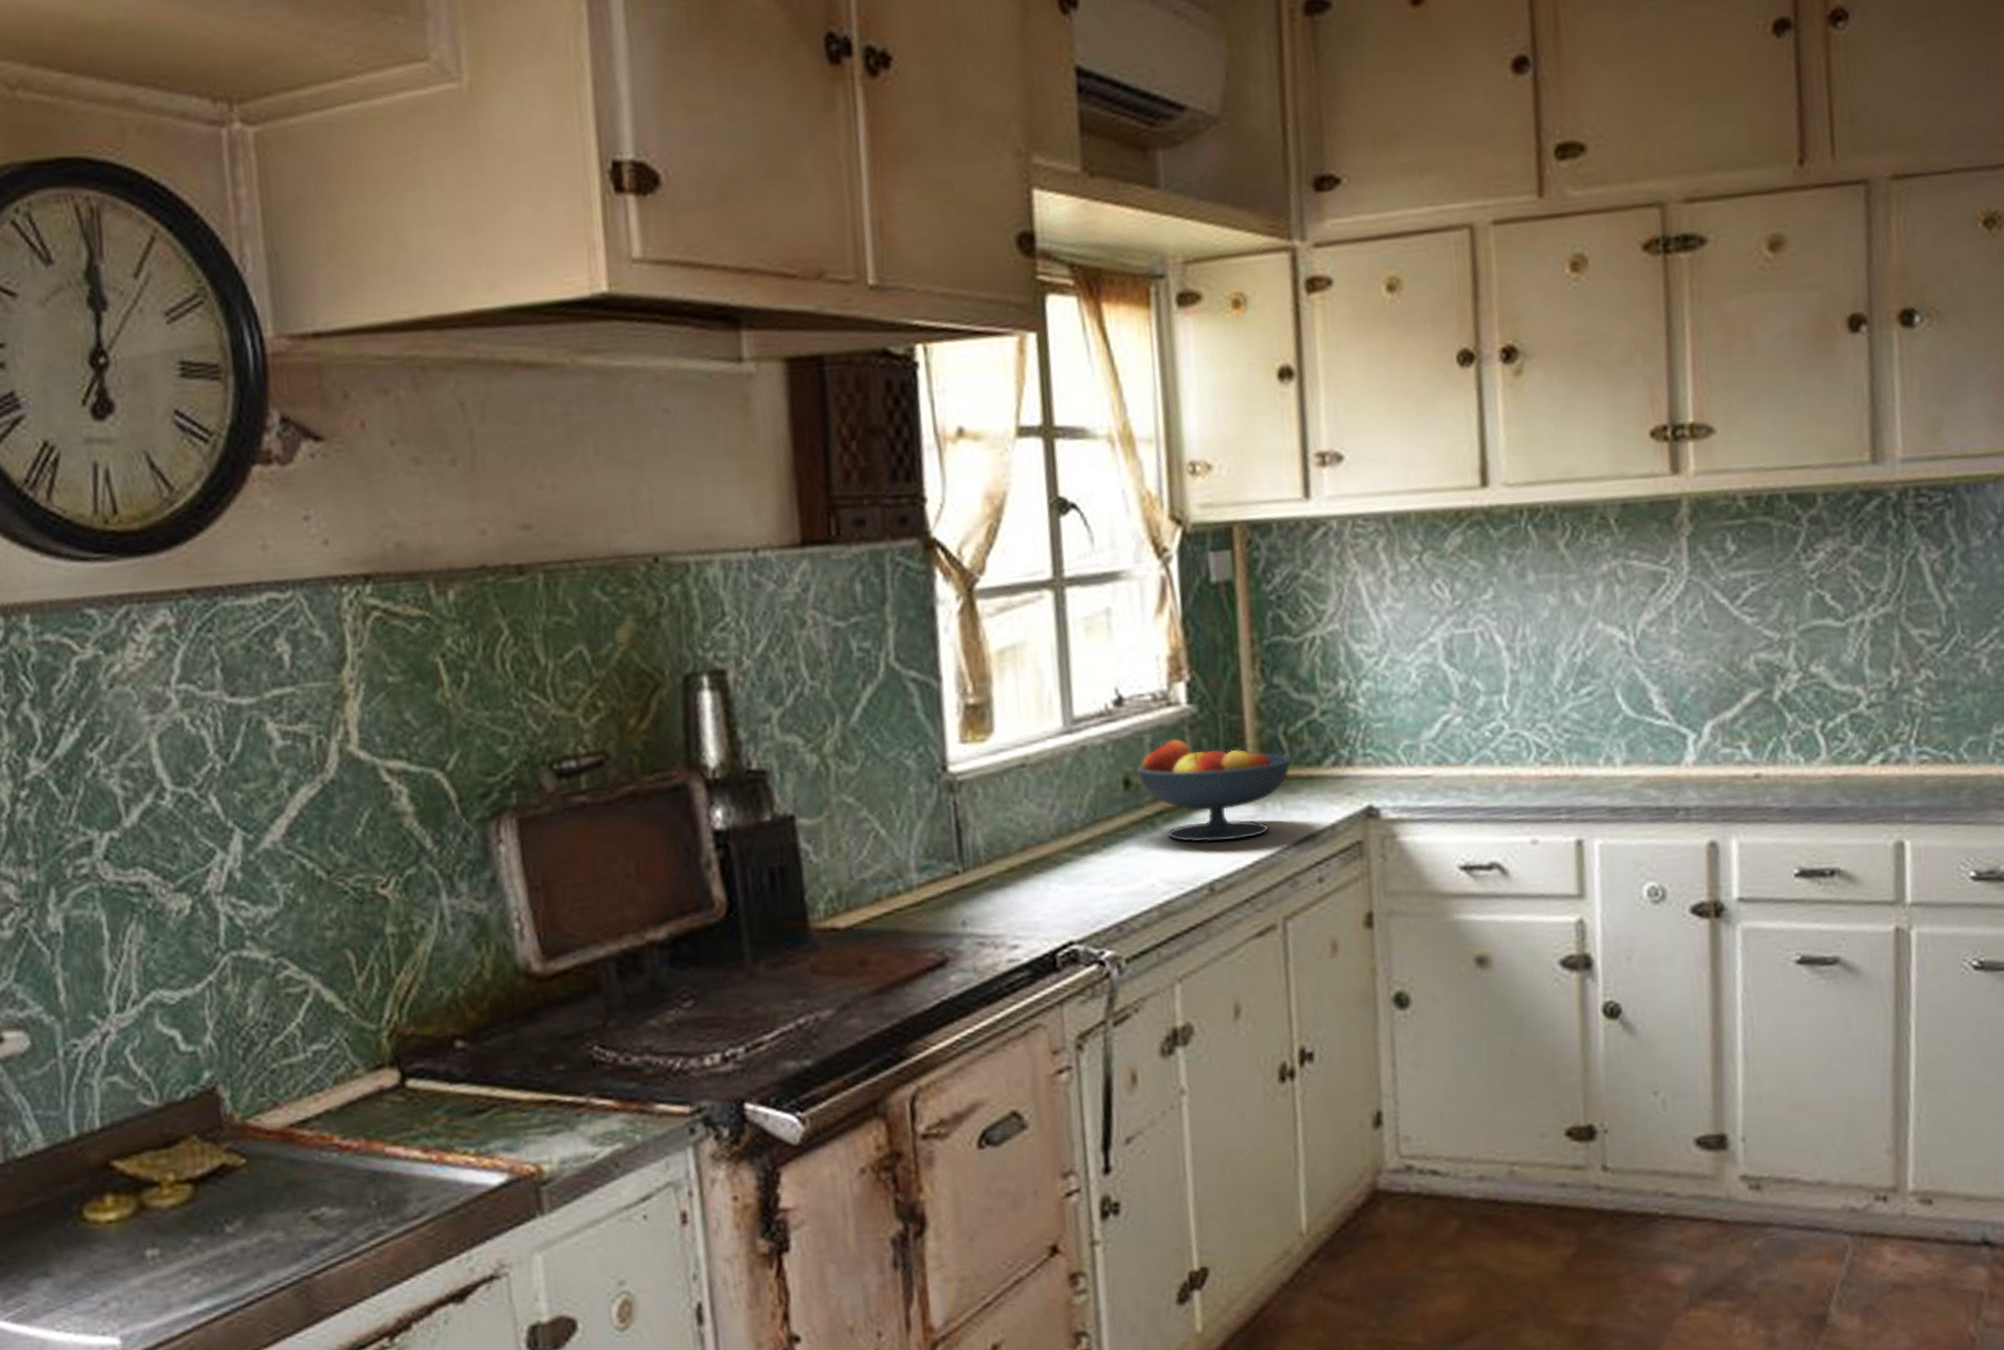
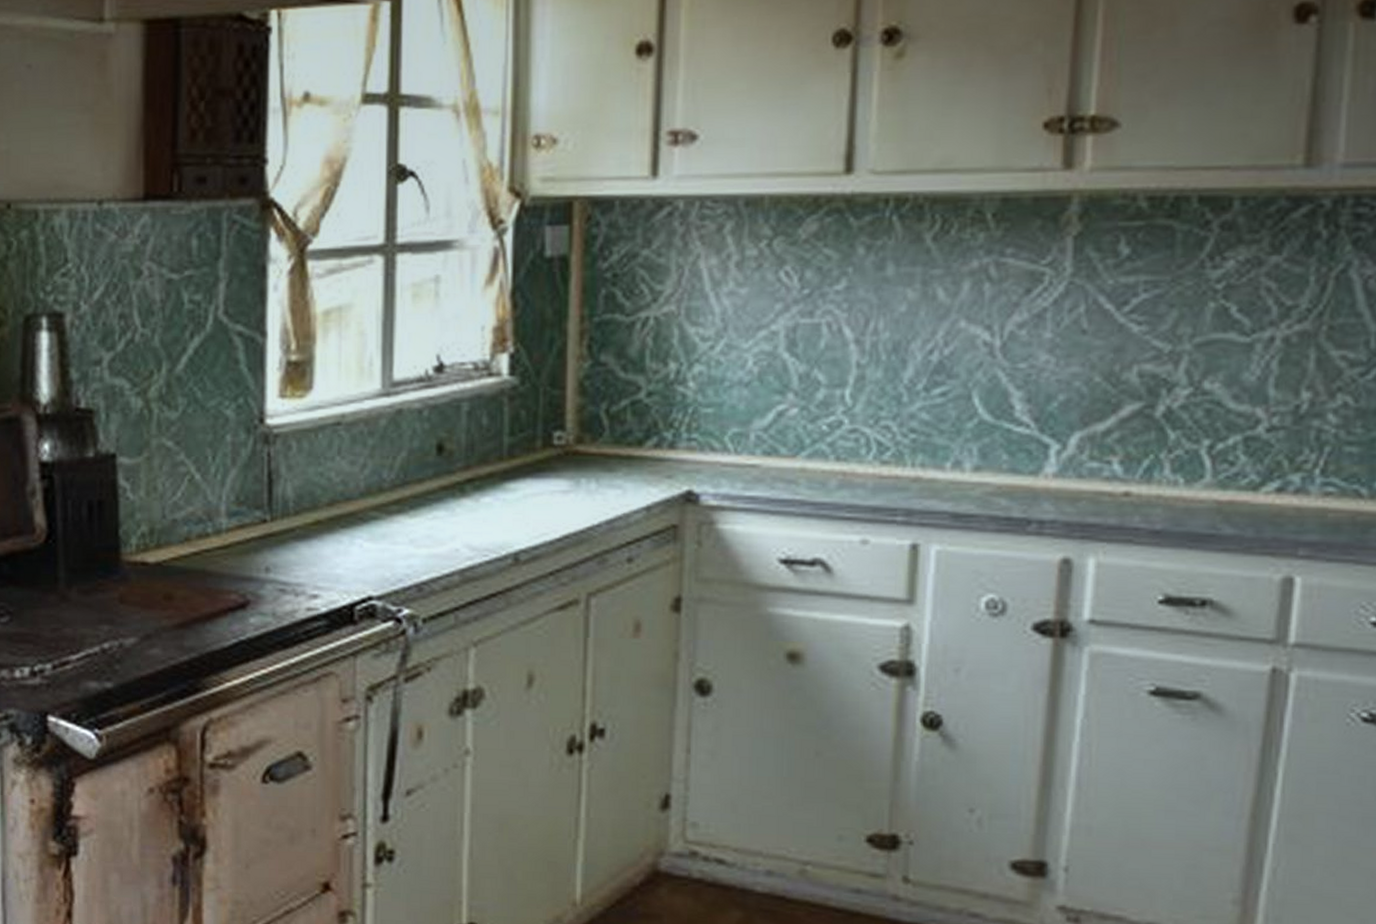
fruit bowl: present [1136,739,1292,842] -> none [450,409,612,513]

